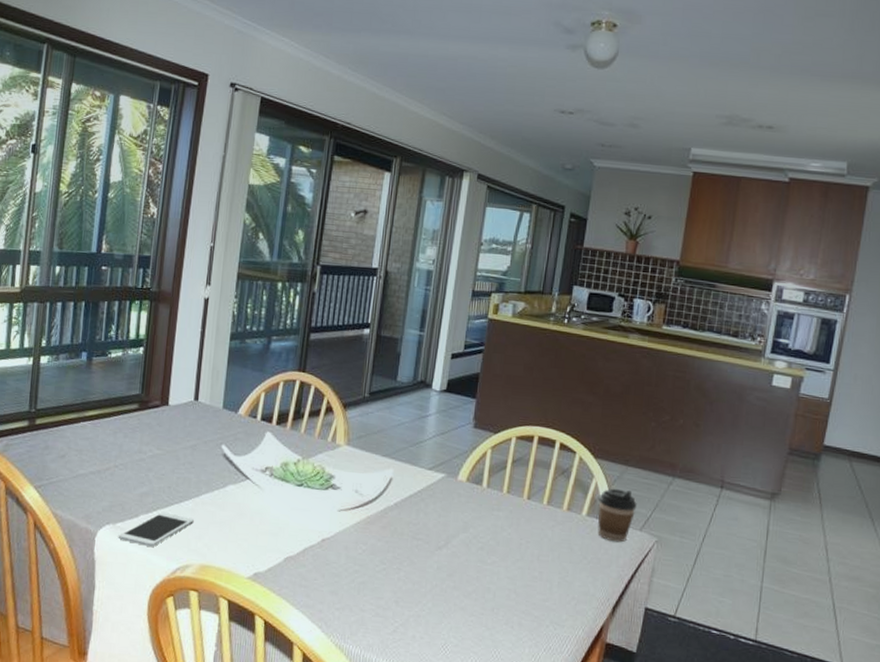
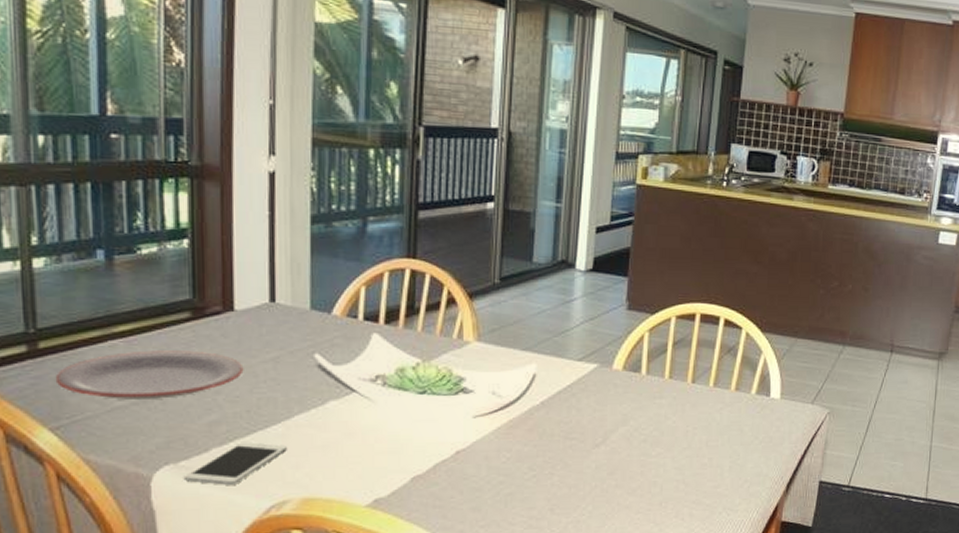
plate: none [43,432,170,471] -> present [55,350,244,401]
coffee cup: present [597,488,637,542] -> none [768,362,808,418]

